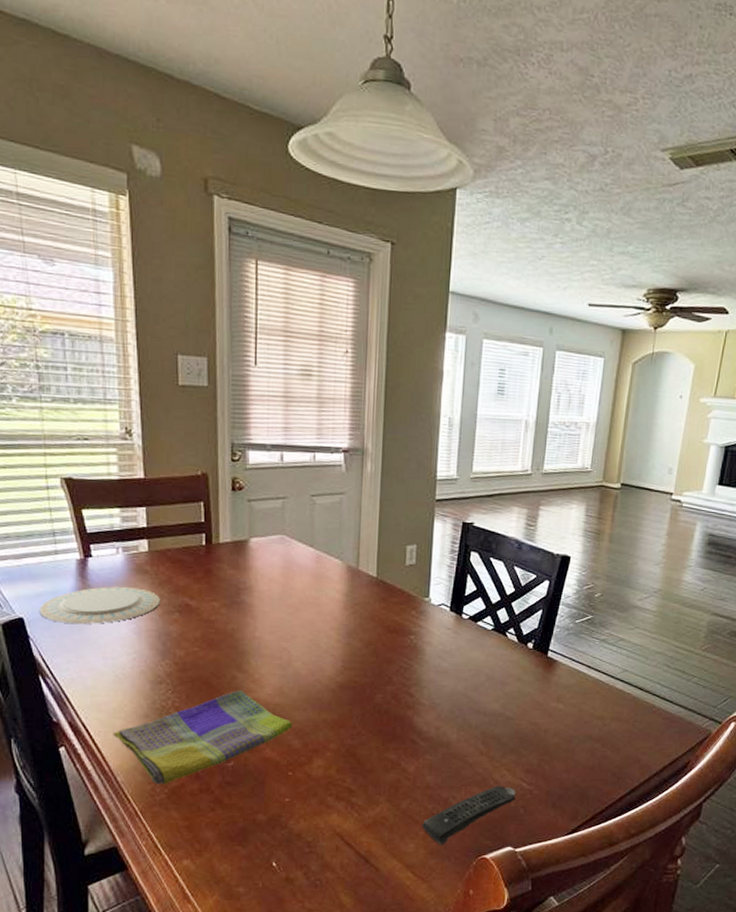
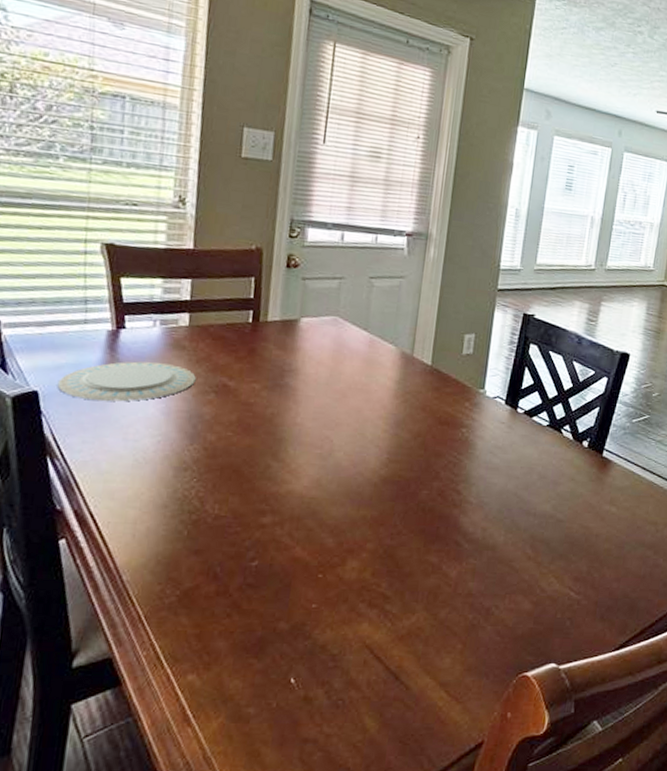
dish towel: present [113,690,292,785] -> none [123,481,328,586]
remote control: present [422,786,516,844] -> none [460,594,563,660]

